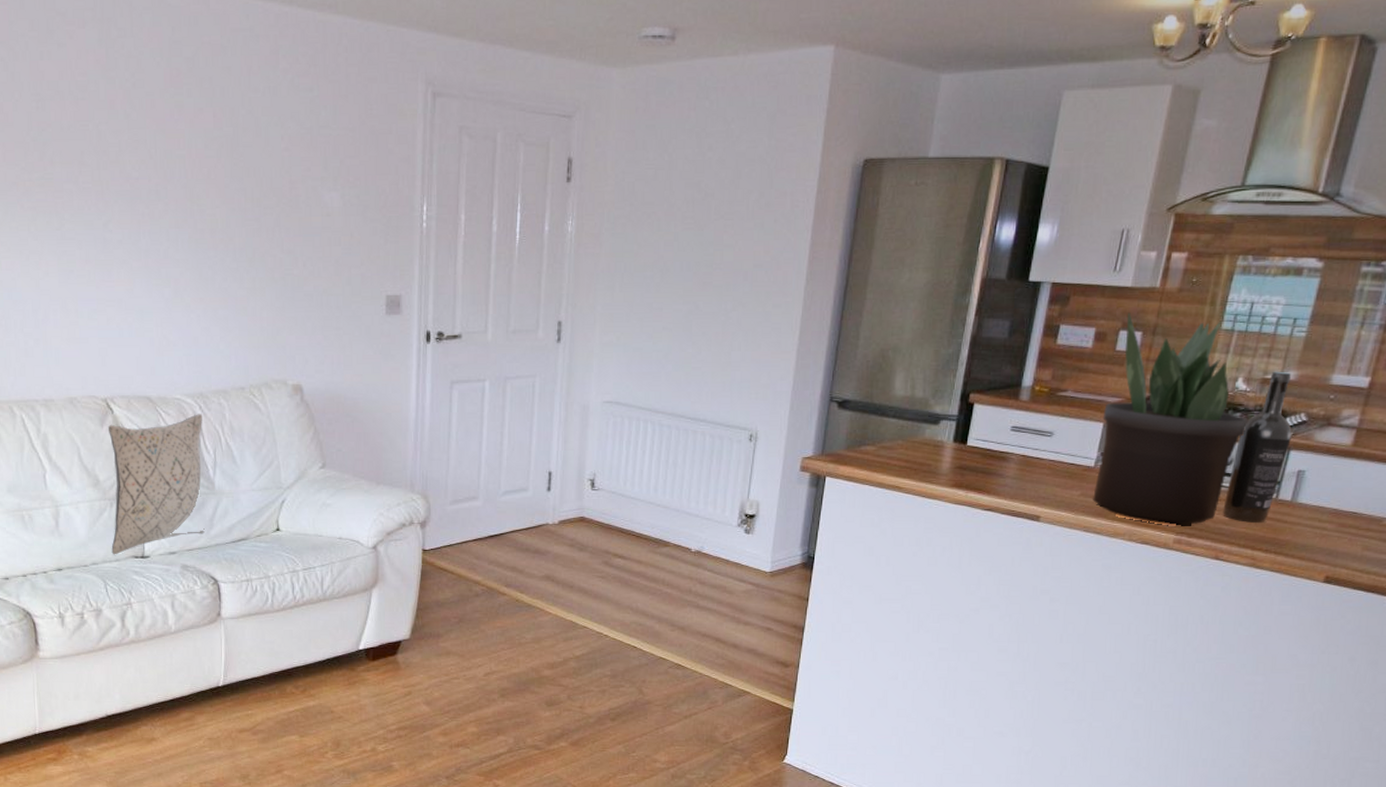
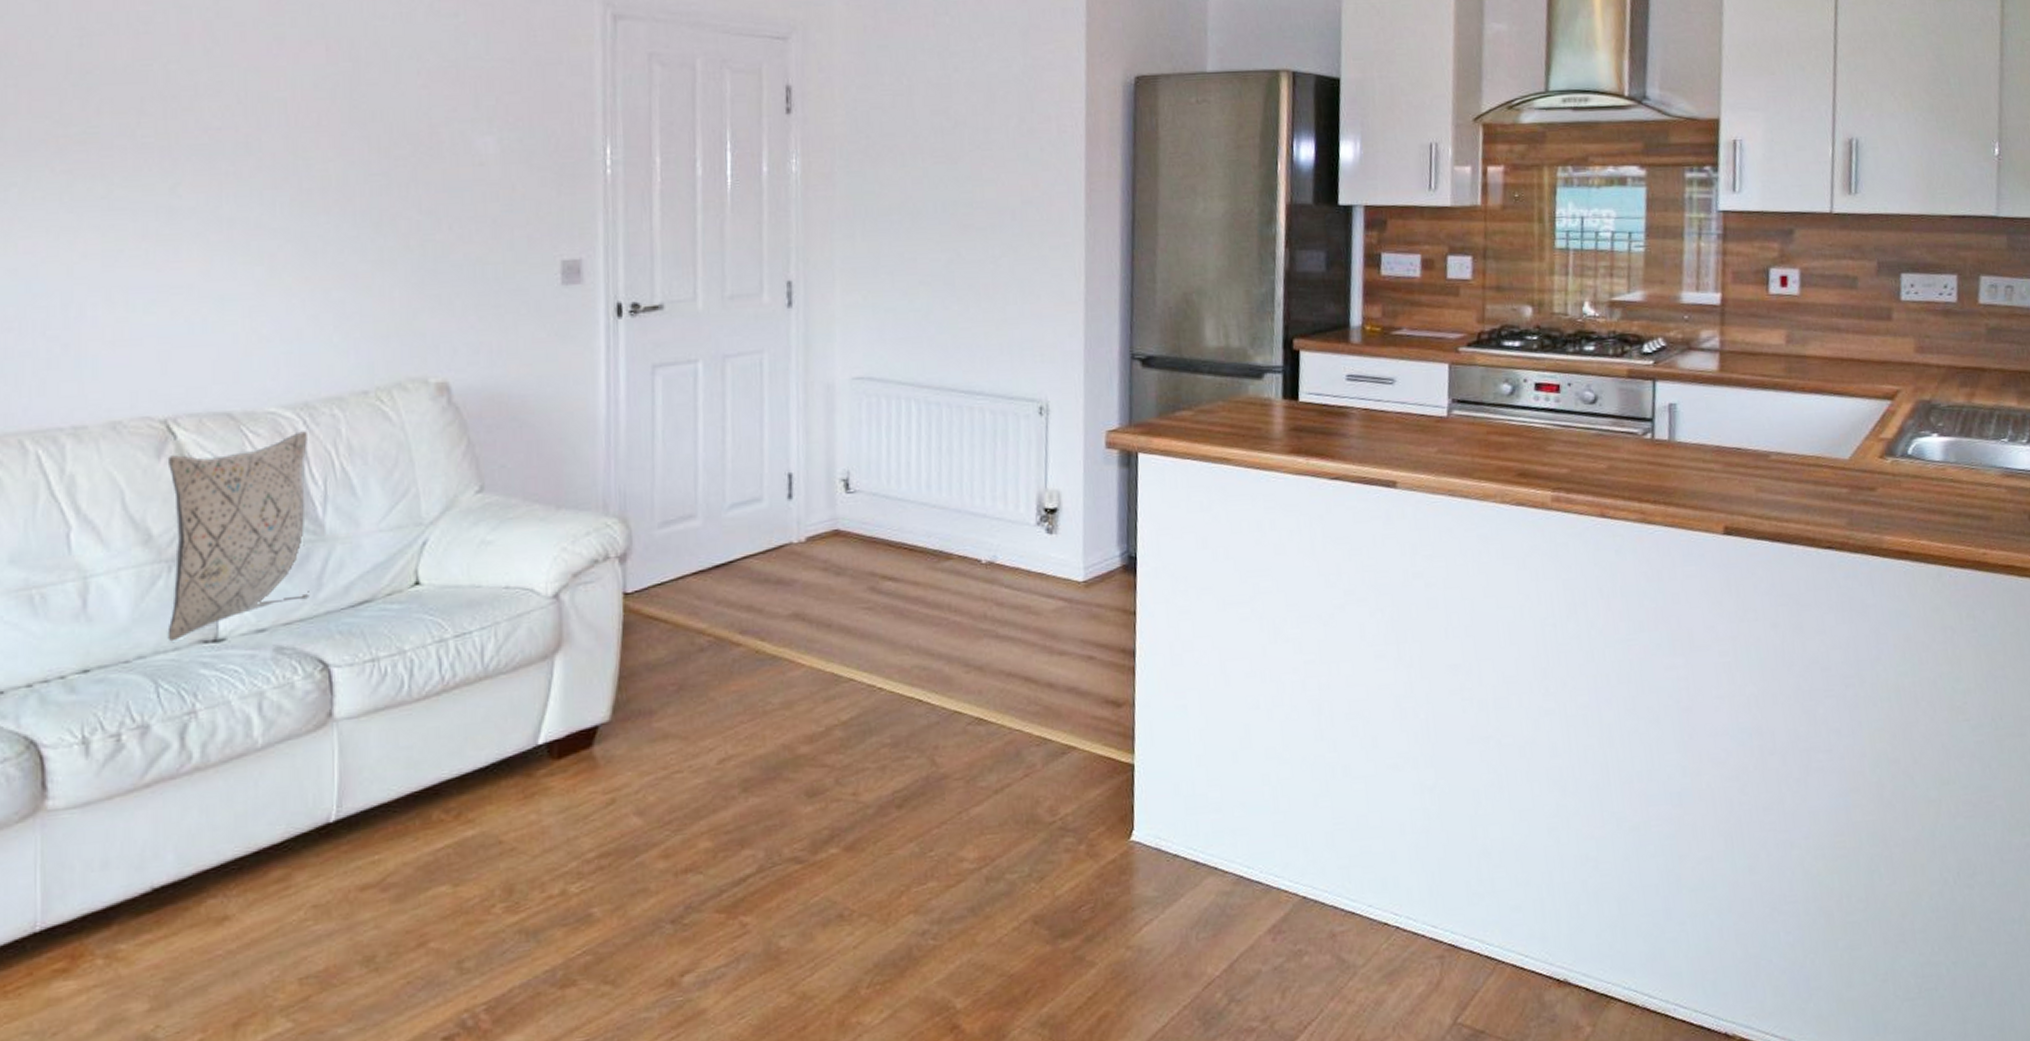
planter: present [1093,312,1247,525] -> none [1446,235,1604,480]
wine bottle: present [1222,371,1293,523] -> none [1597,292,1655,470]

